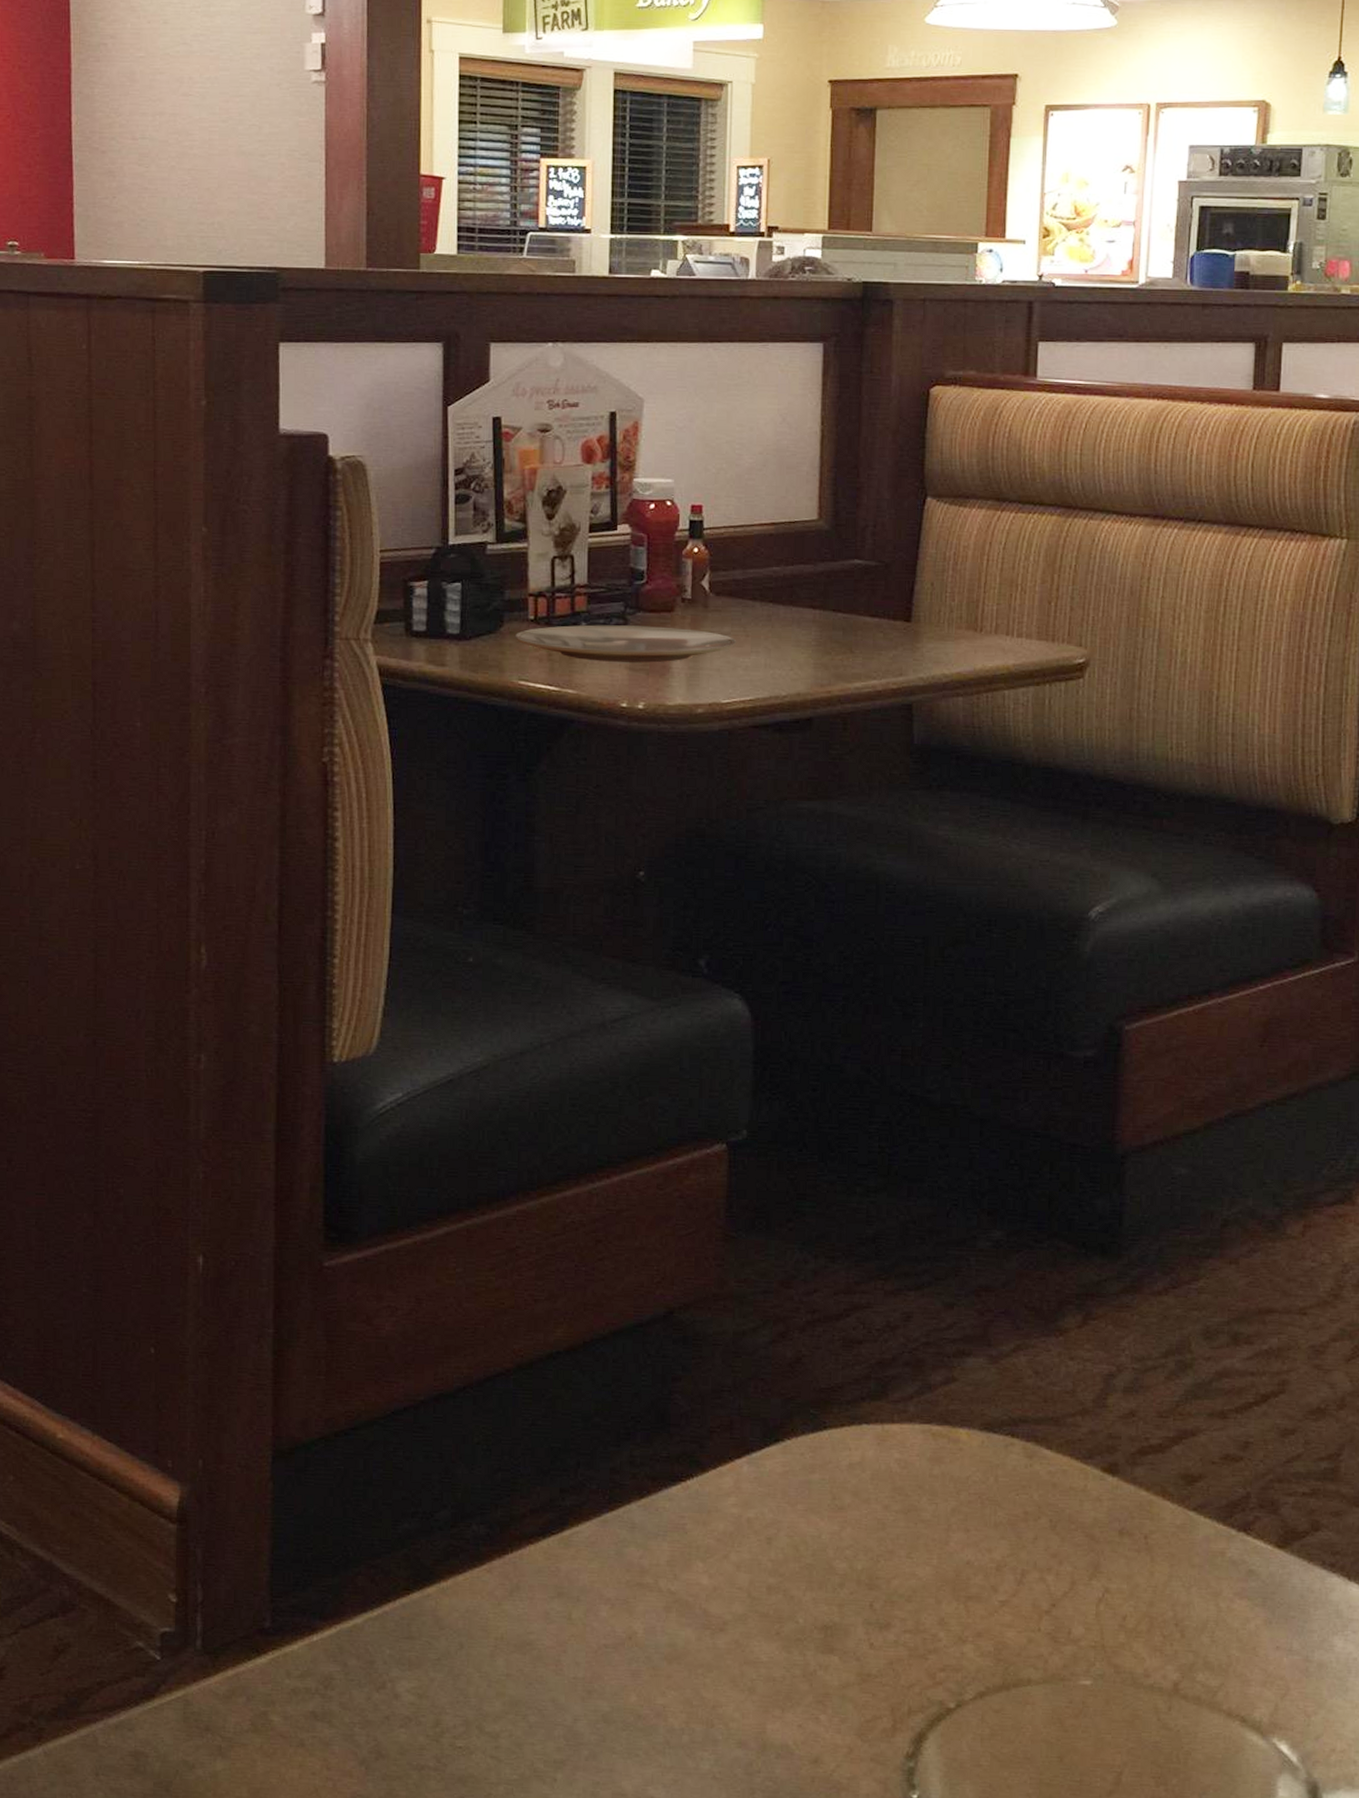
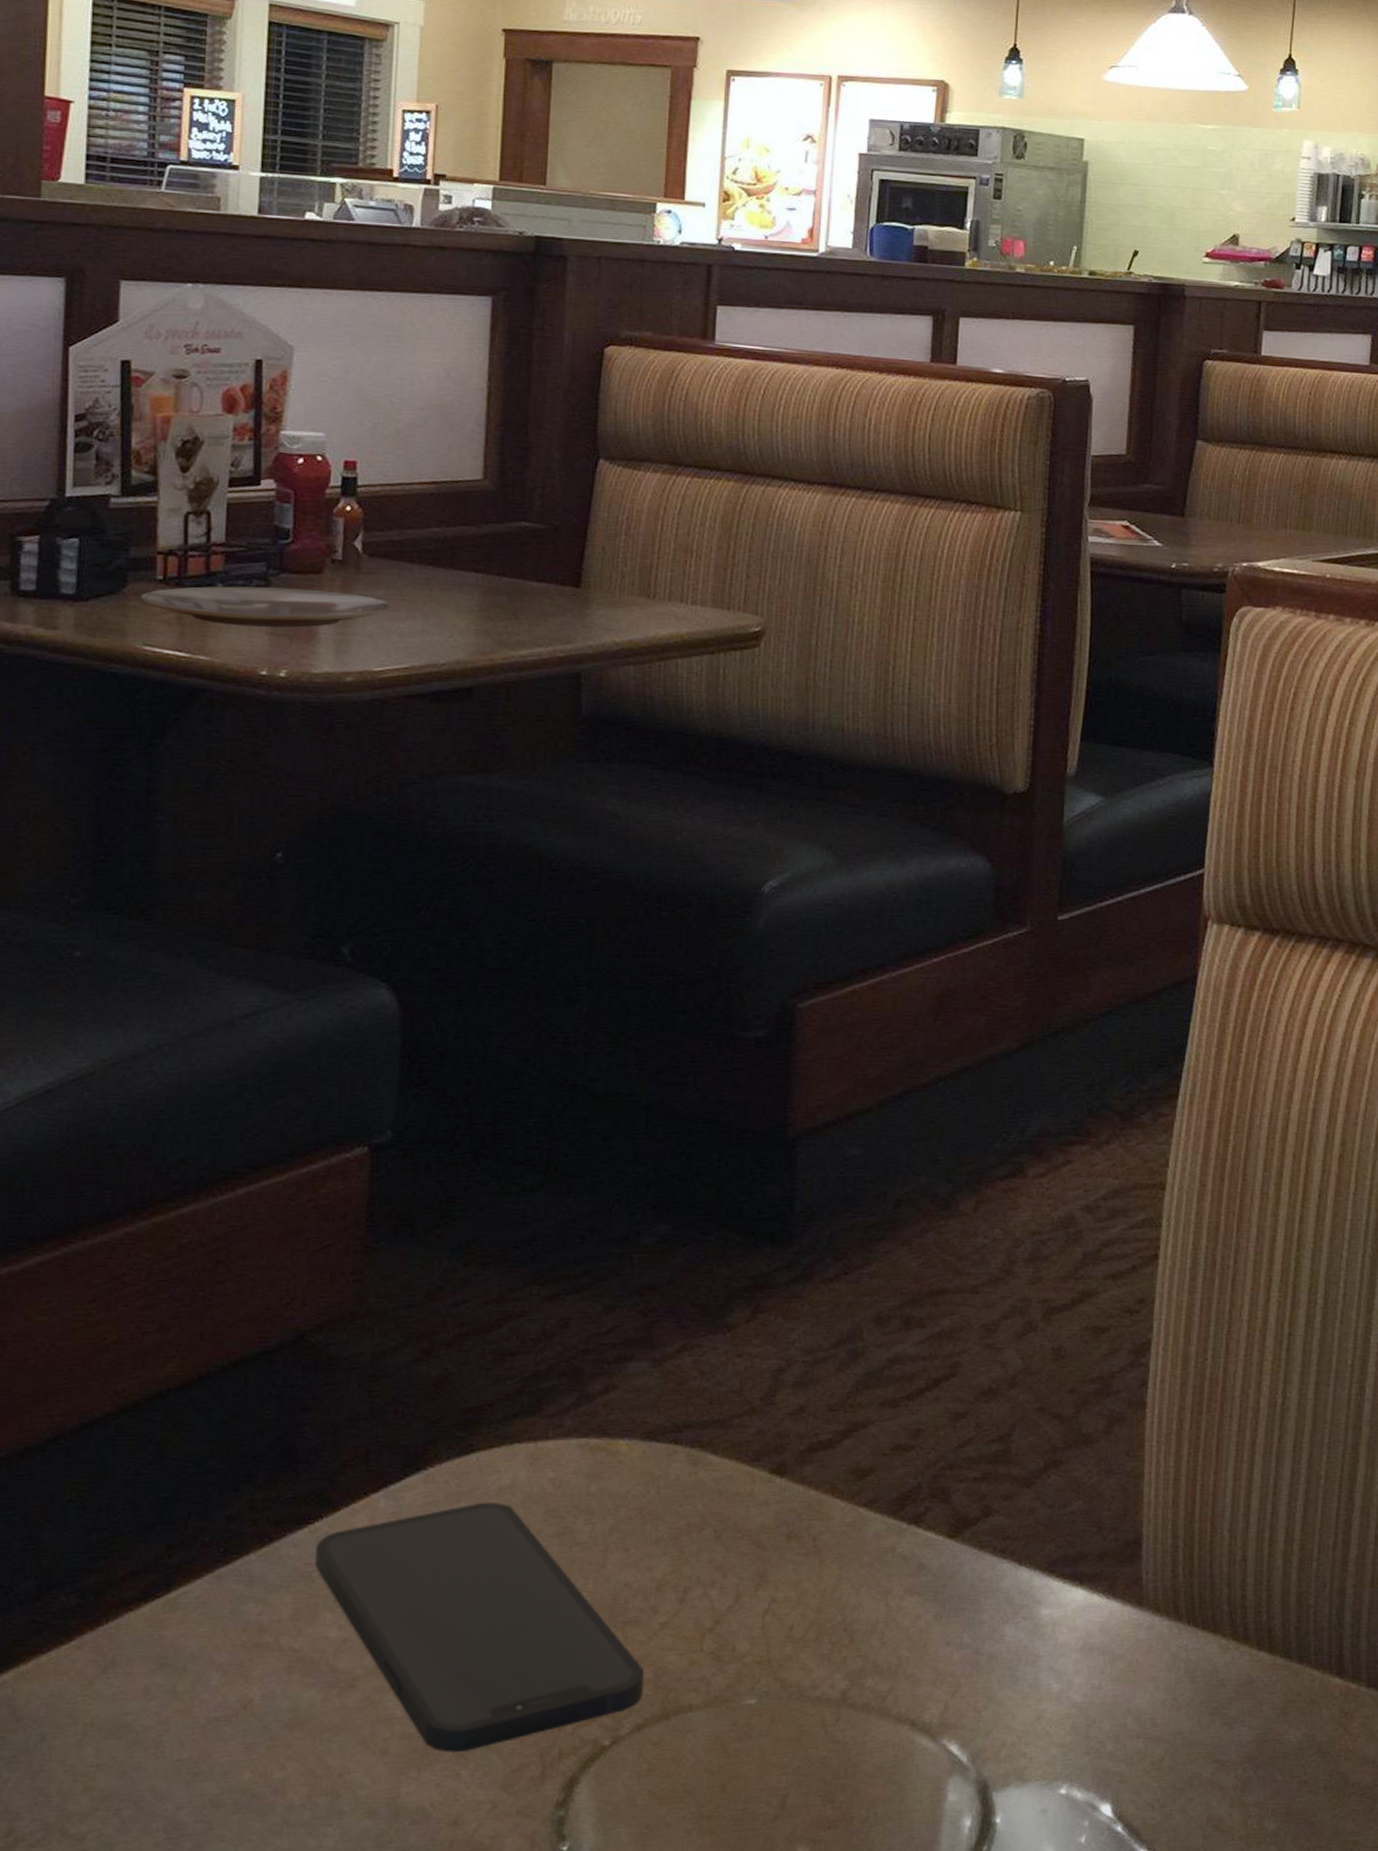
smartphone: none [688,1475,986,1699] -> present [315,1502,645,1752]

